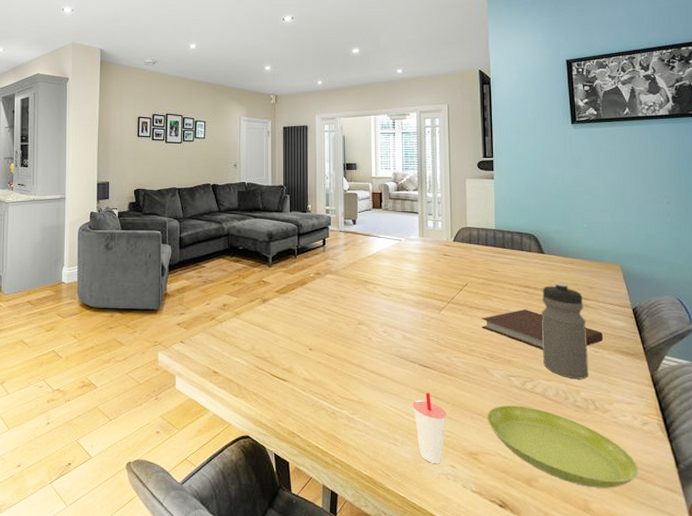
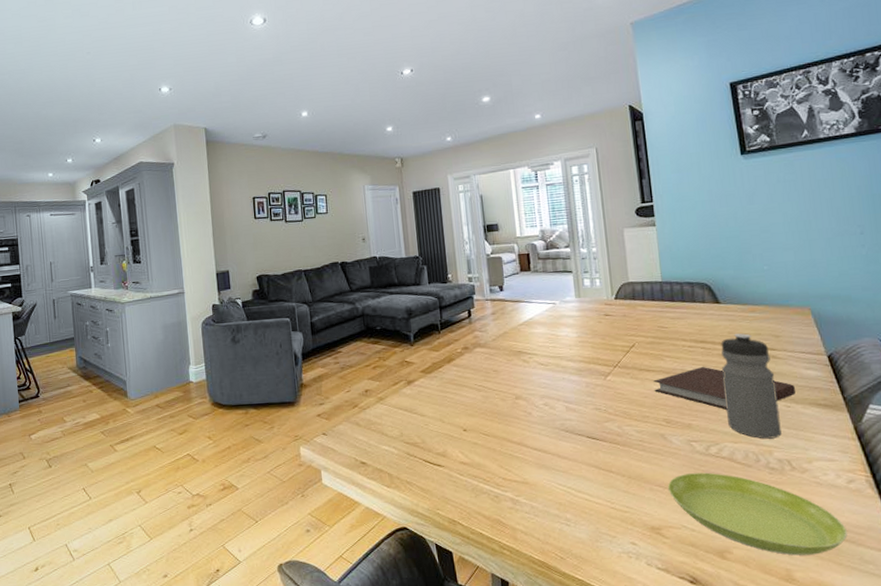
cup: present [412,392,447,464] -> none [583,466,623,543]

